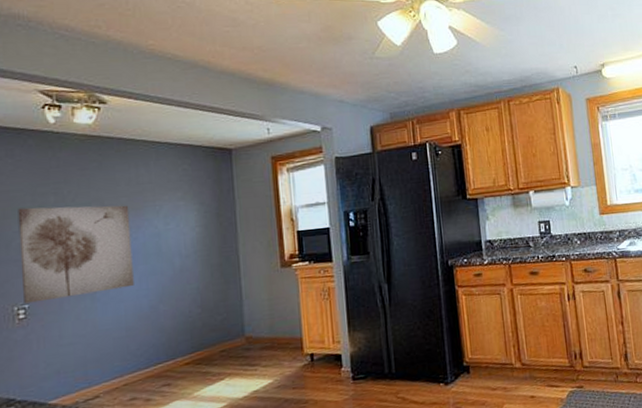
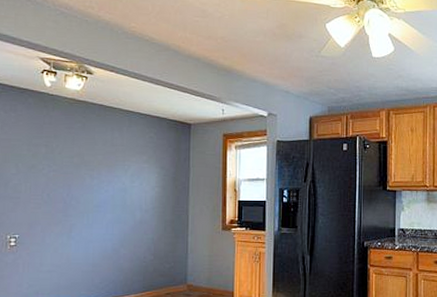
wall art: present [17,205,134,304] -> none [15,155,104,234]

